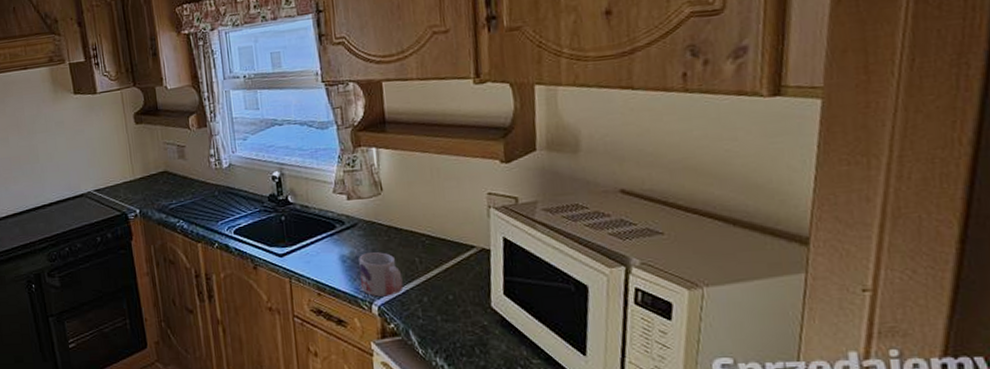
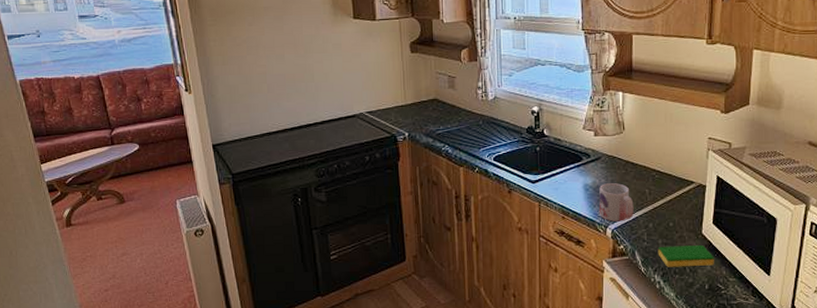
dish sponge: none [437,321,511,348] -> present [658,245,714,267]

